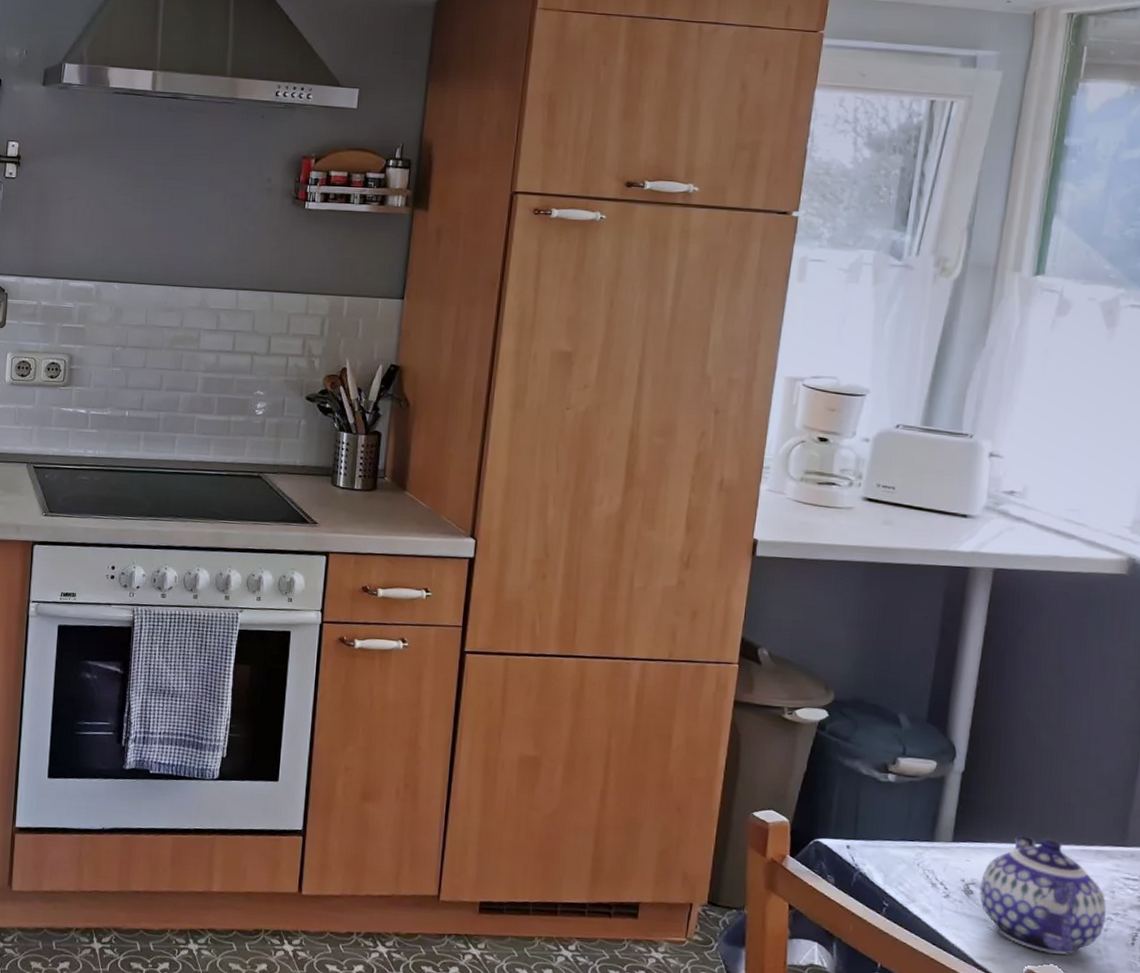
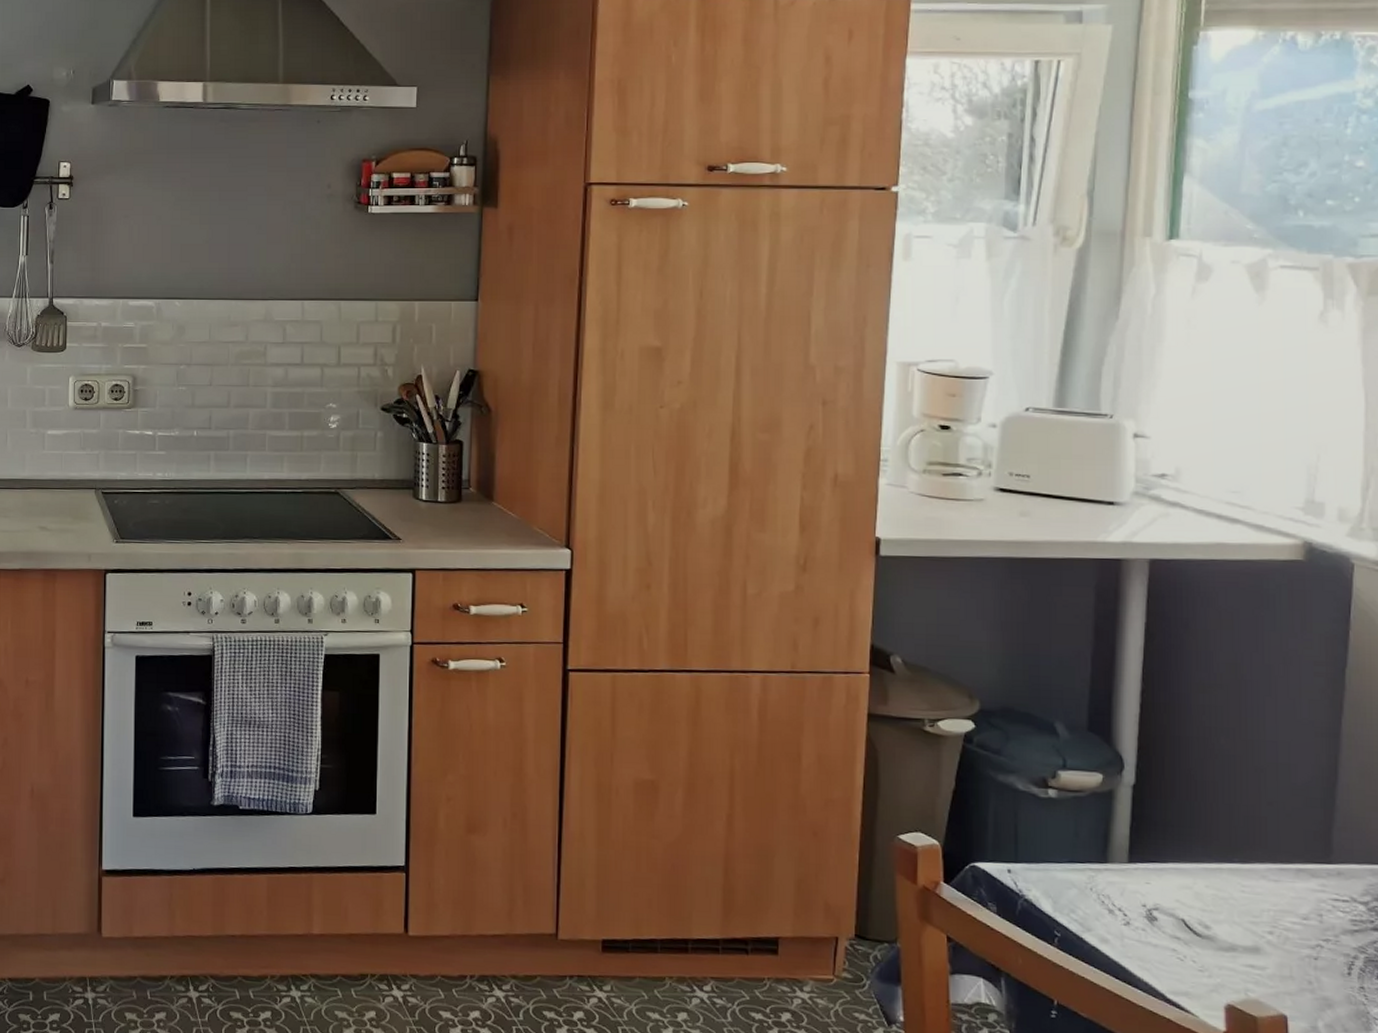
teapot: present [979,835,1107,955] -> none [1164,854,1315,987]

